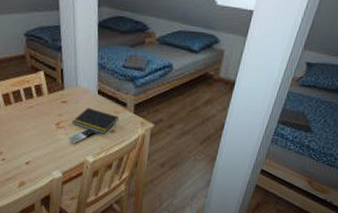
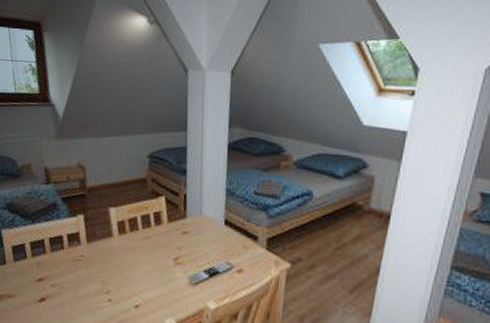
notepad: present [72,107,118,134] -> none [192,240,248,273]

